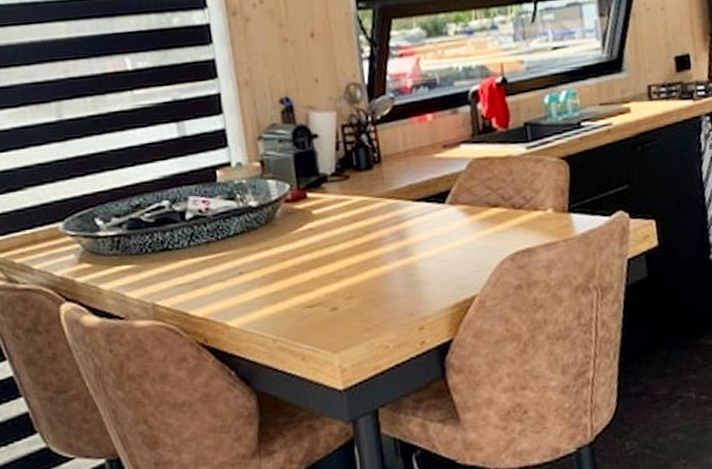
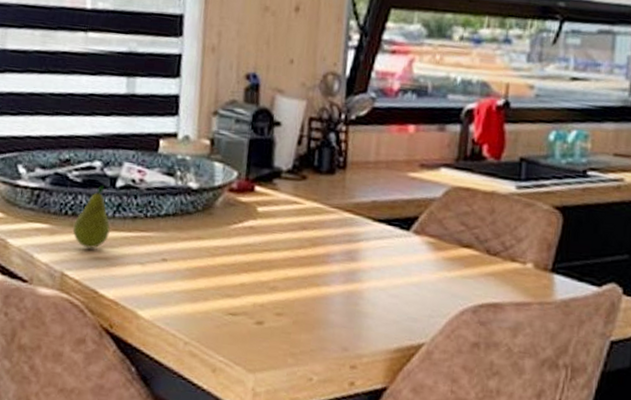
fruit: none [155,220,189,278] -> present [72,184,111,249]

